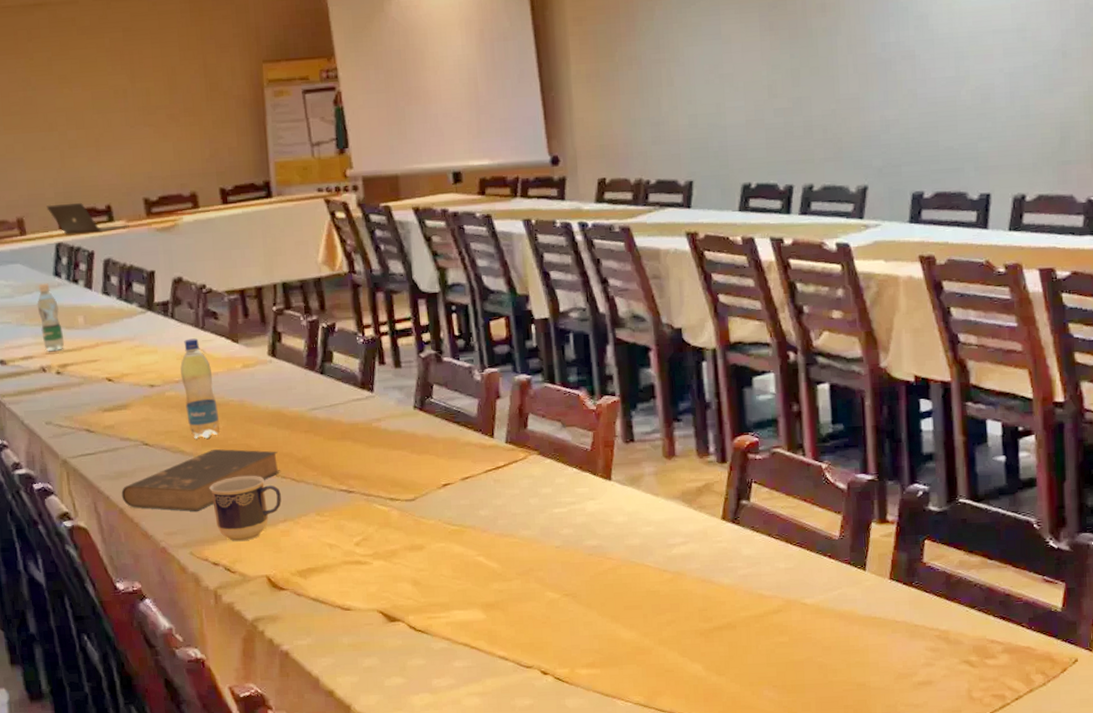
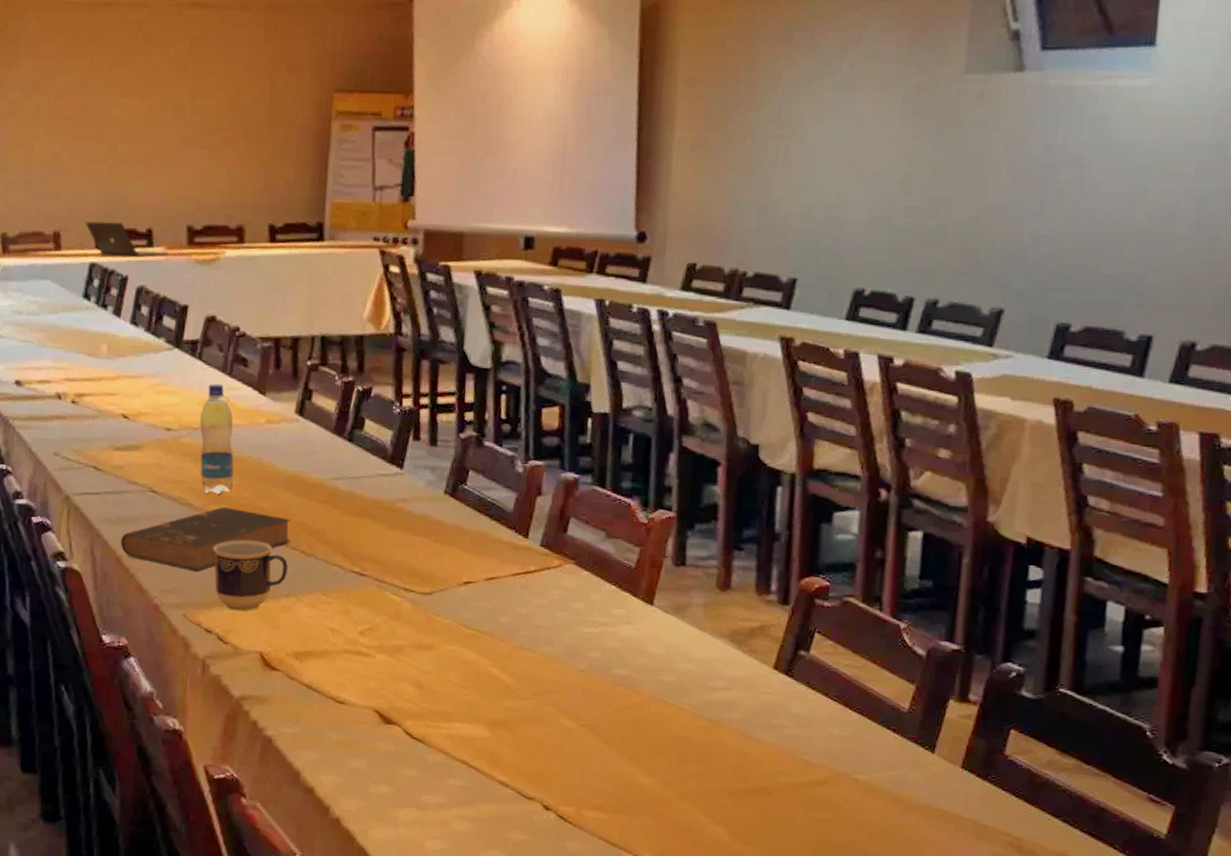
bottle: present [37,283,65,351] -> none [61,304,85,378]

